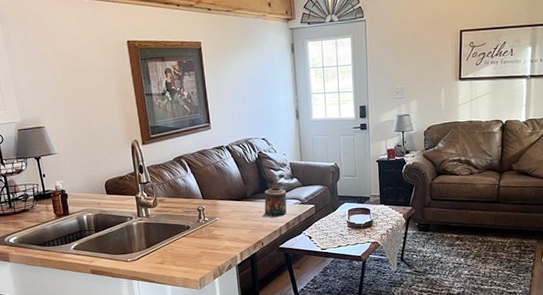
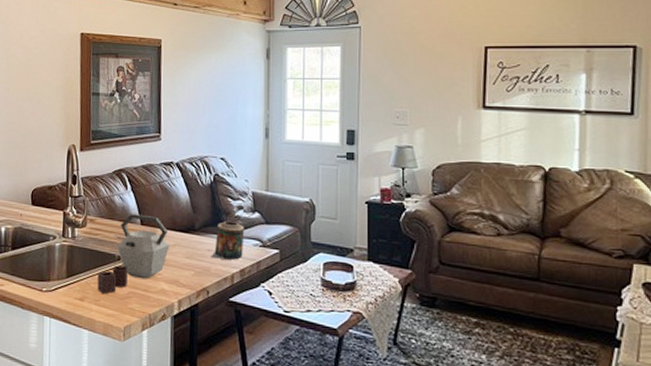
kettle: none [172,191,228,257] -> present [97,214,170,295]

